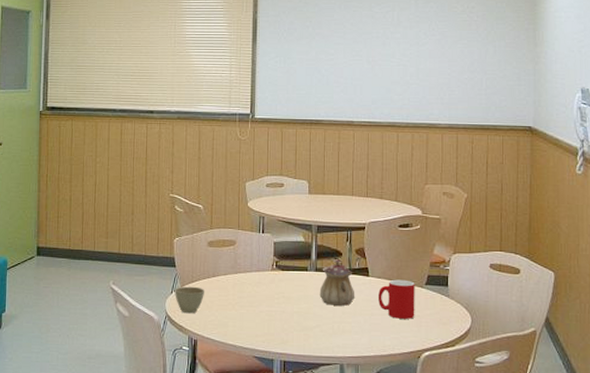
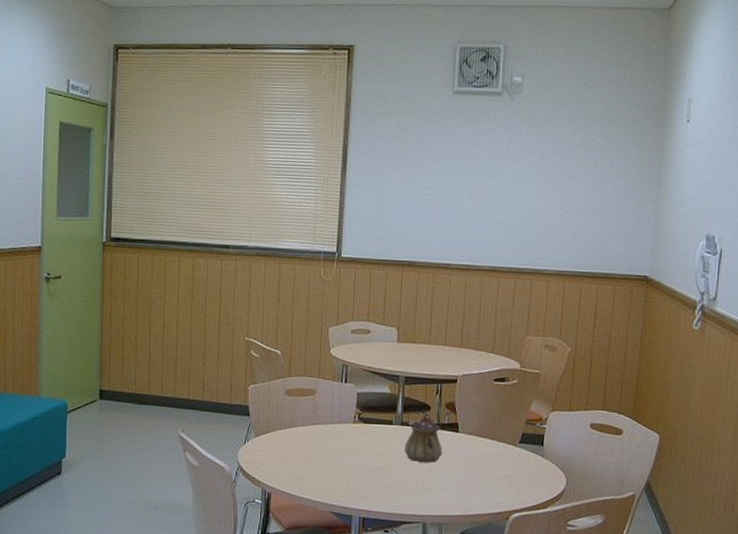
cup: present [175,286,205,314] -> none [248,436,281,466]
cup: present [378,279,415,319] -> none [467,436,508,479]

